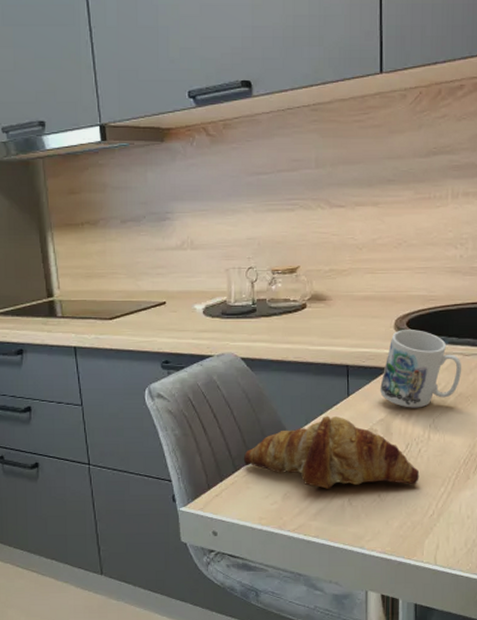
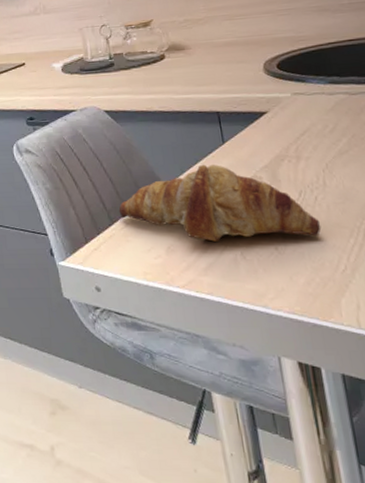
mug: present [380,330,461,408] -> none [257,71,351,153]

